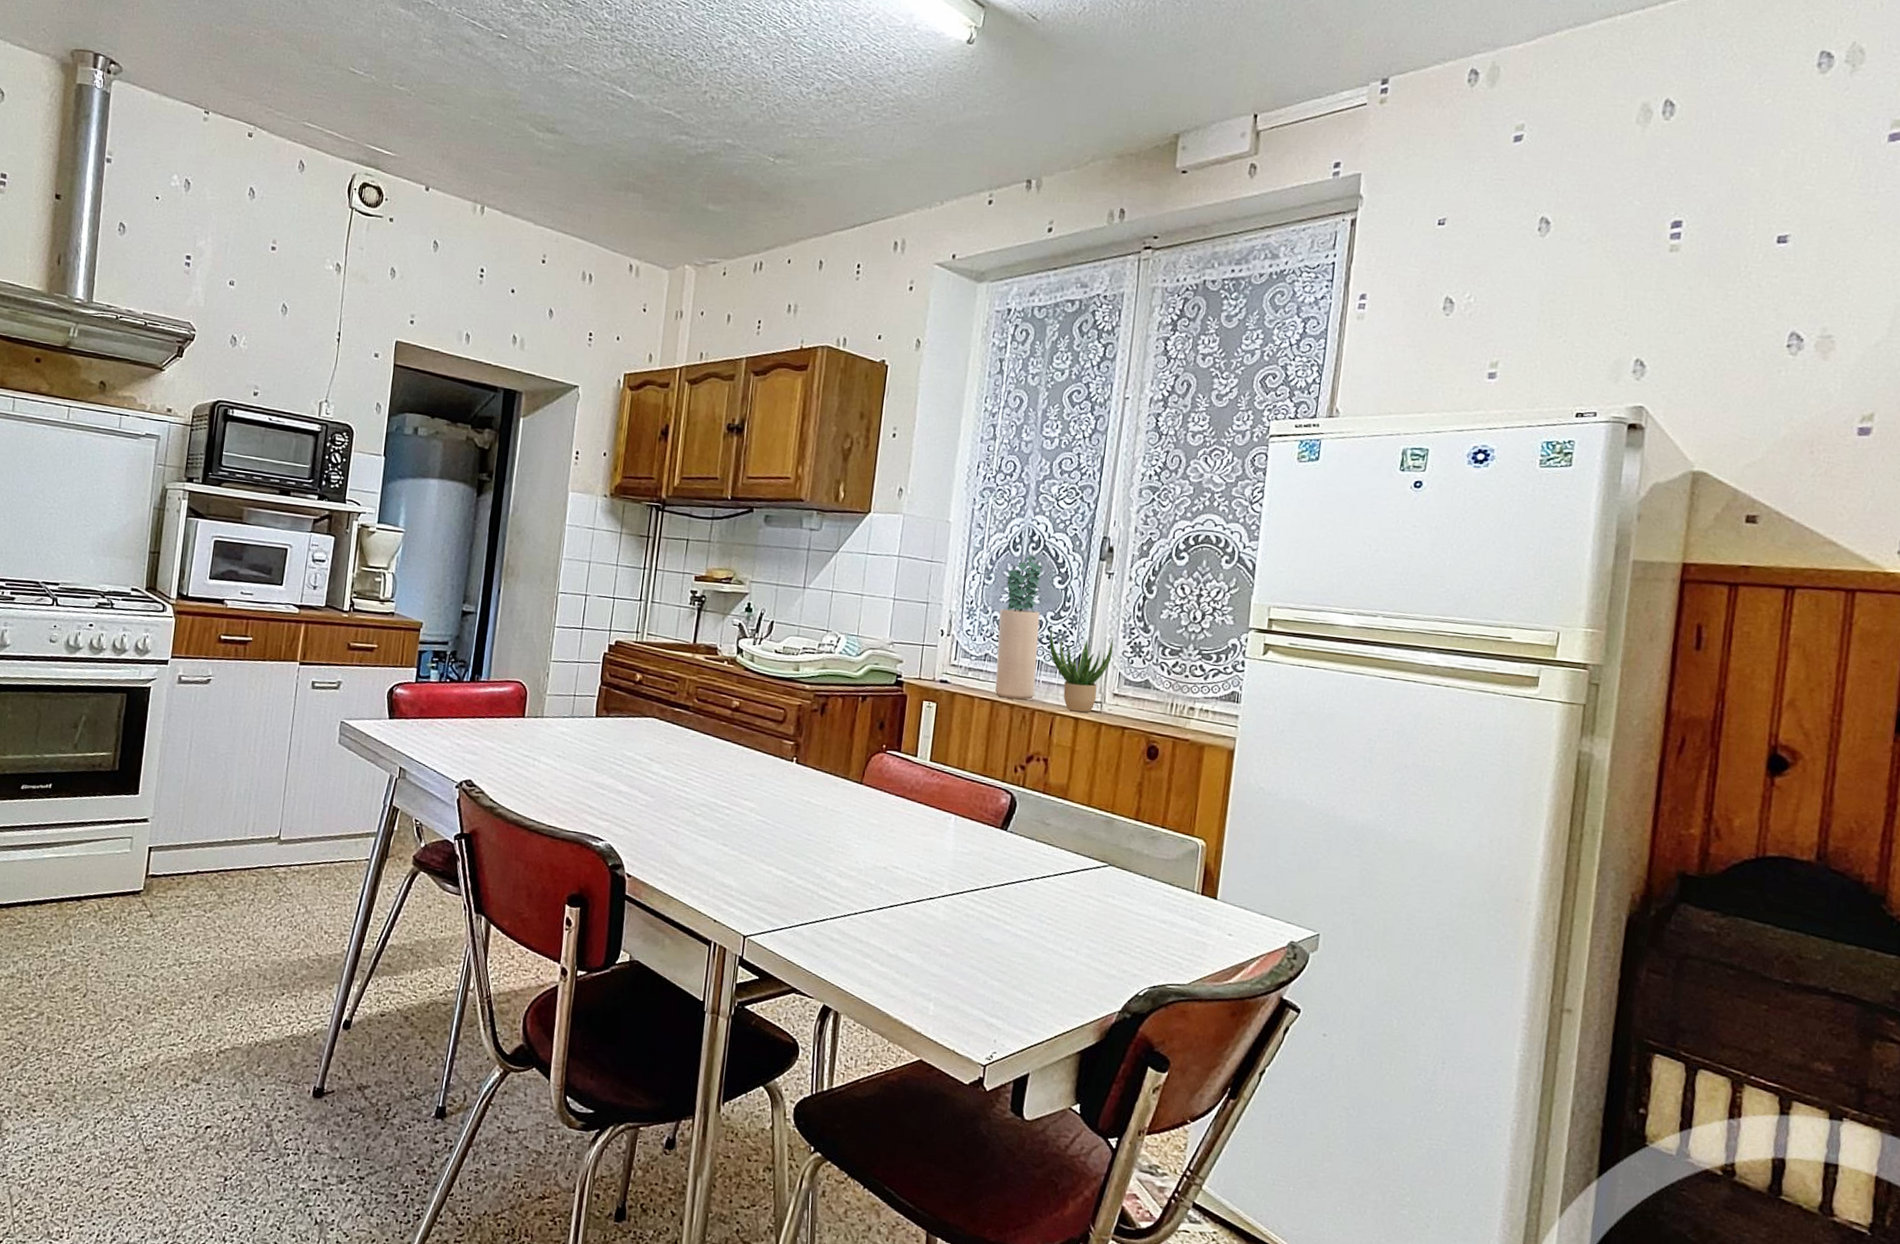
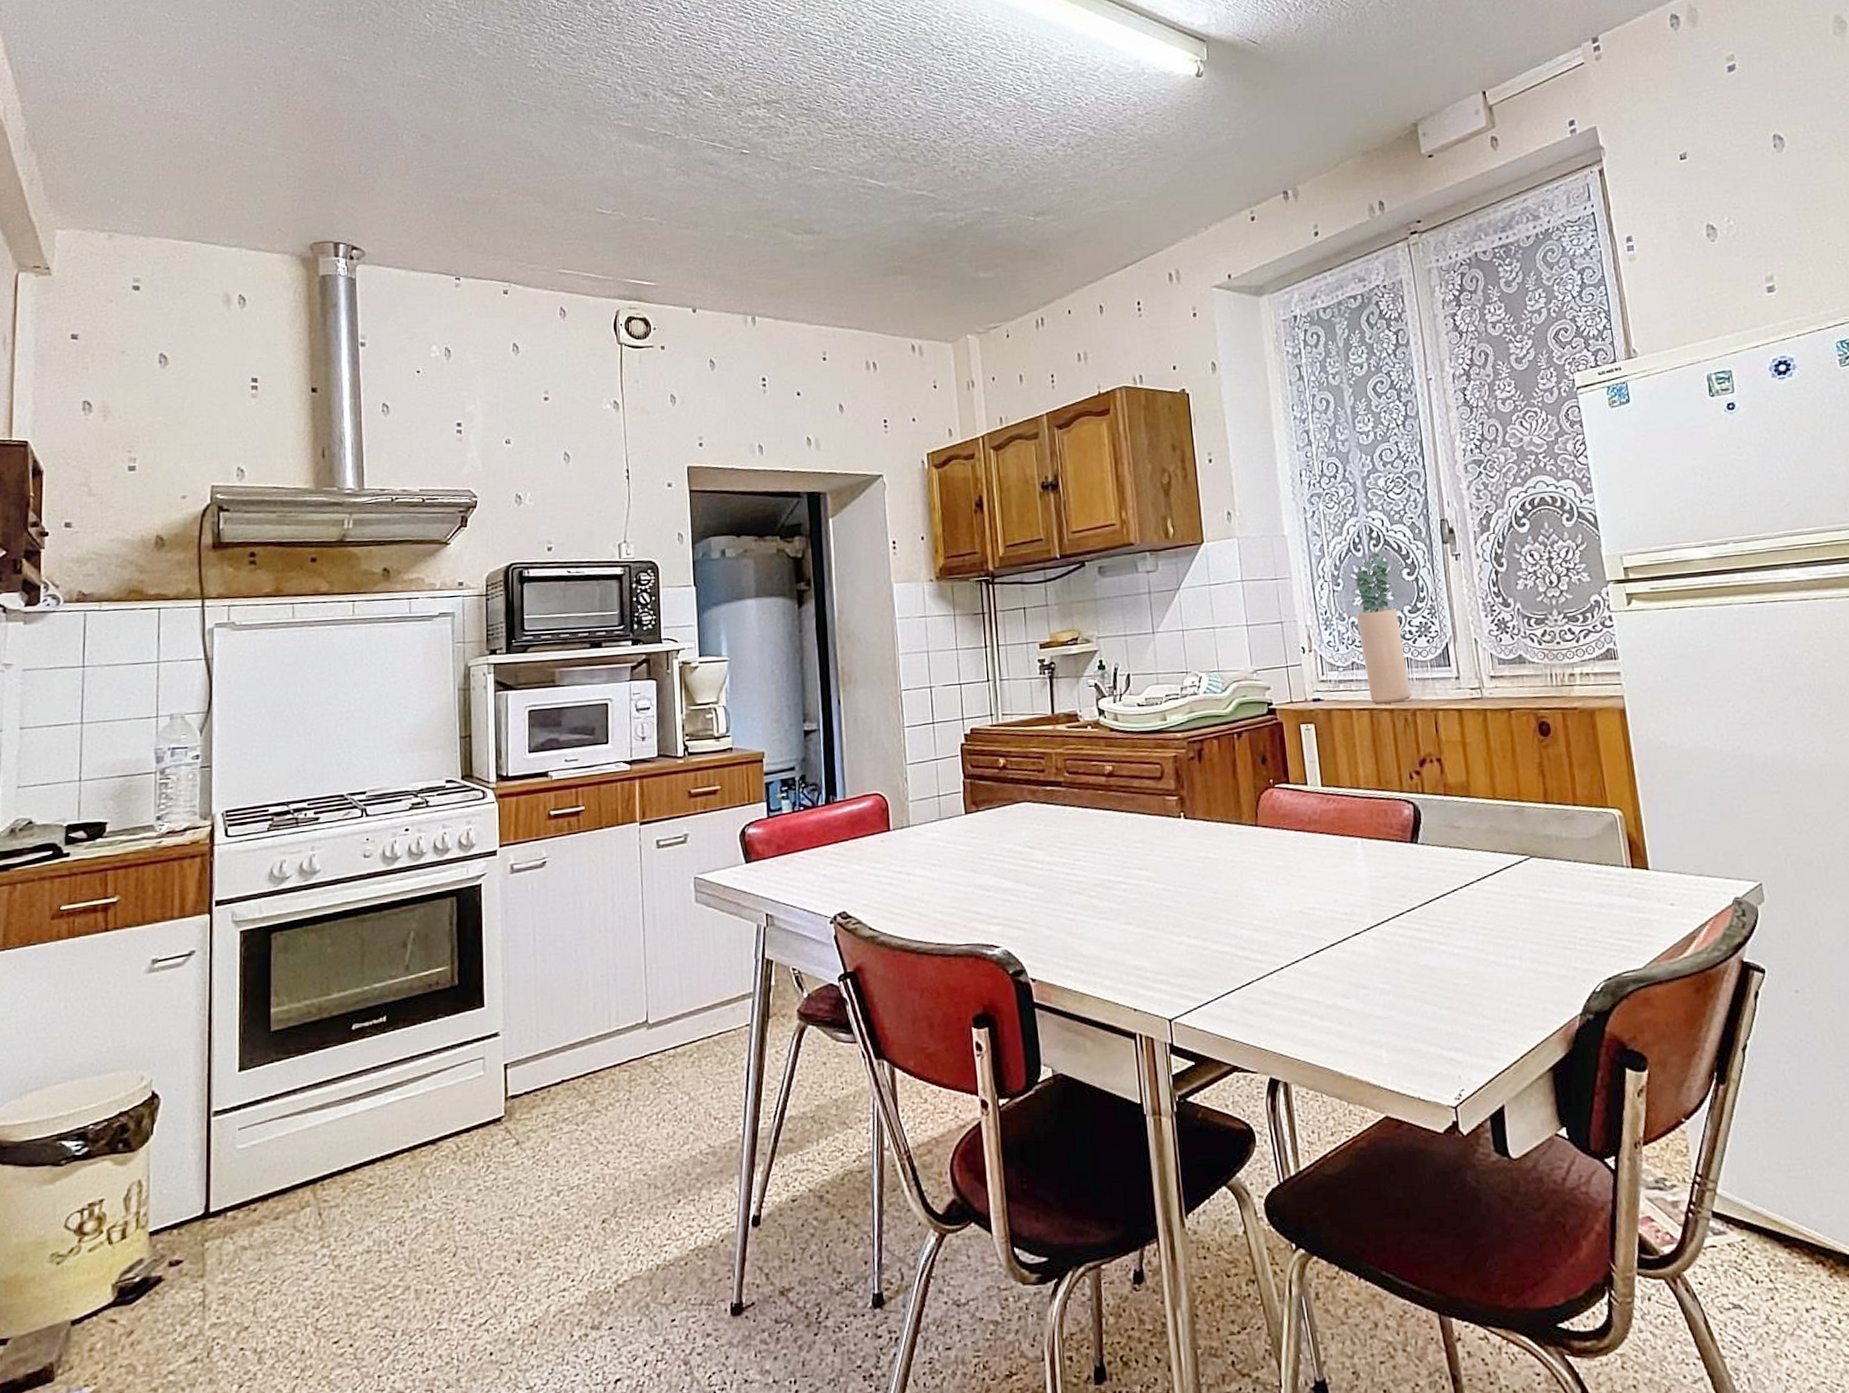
potted plant: present [1049,627,1114,713] -> none [1410,618,1479,703]

